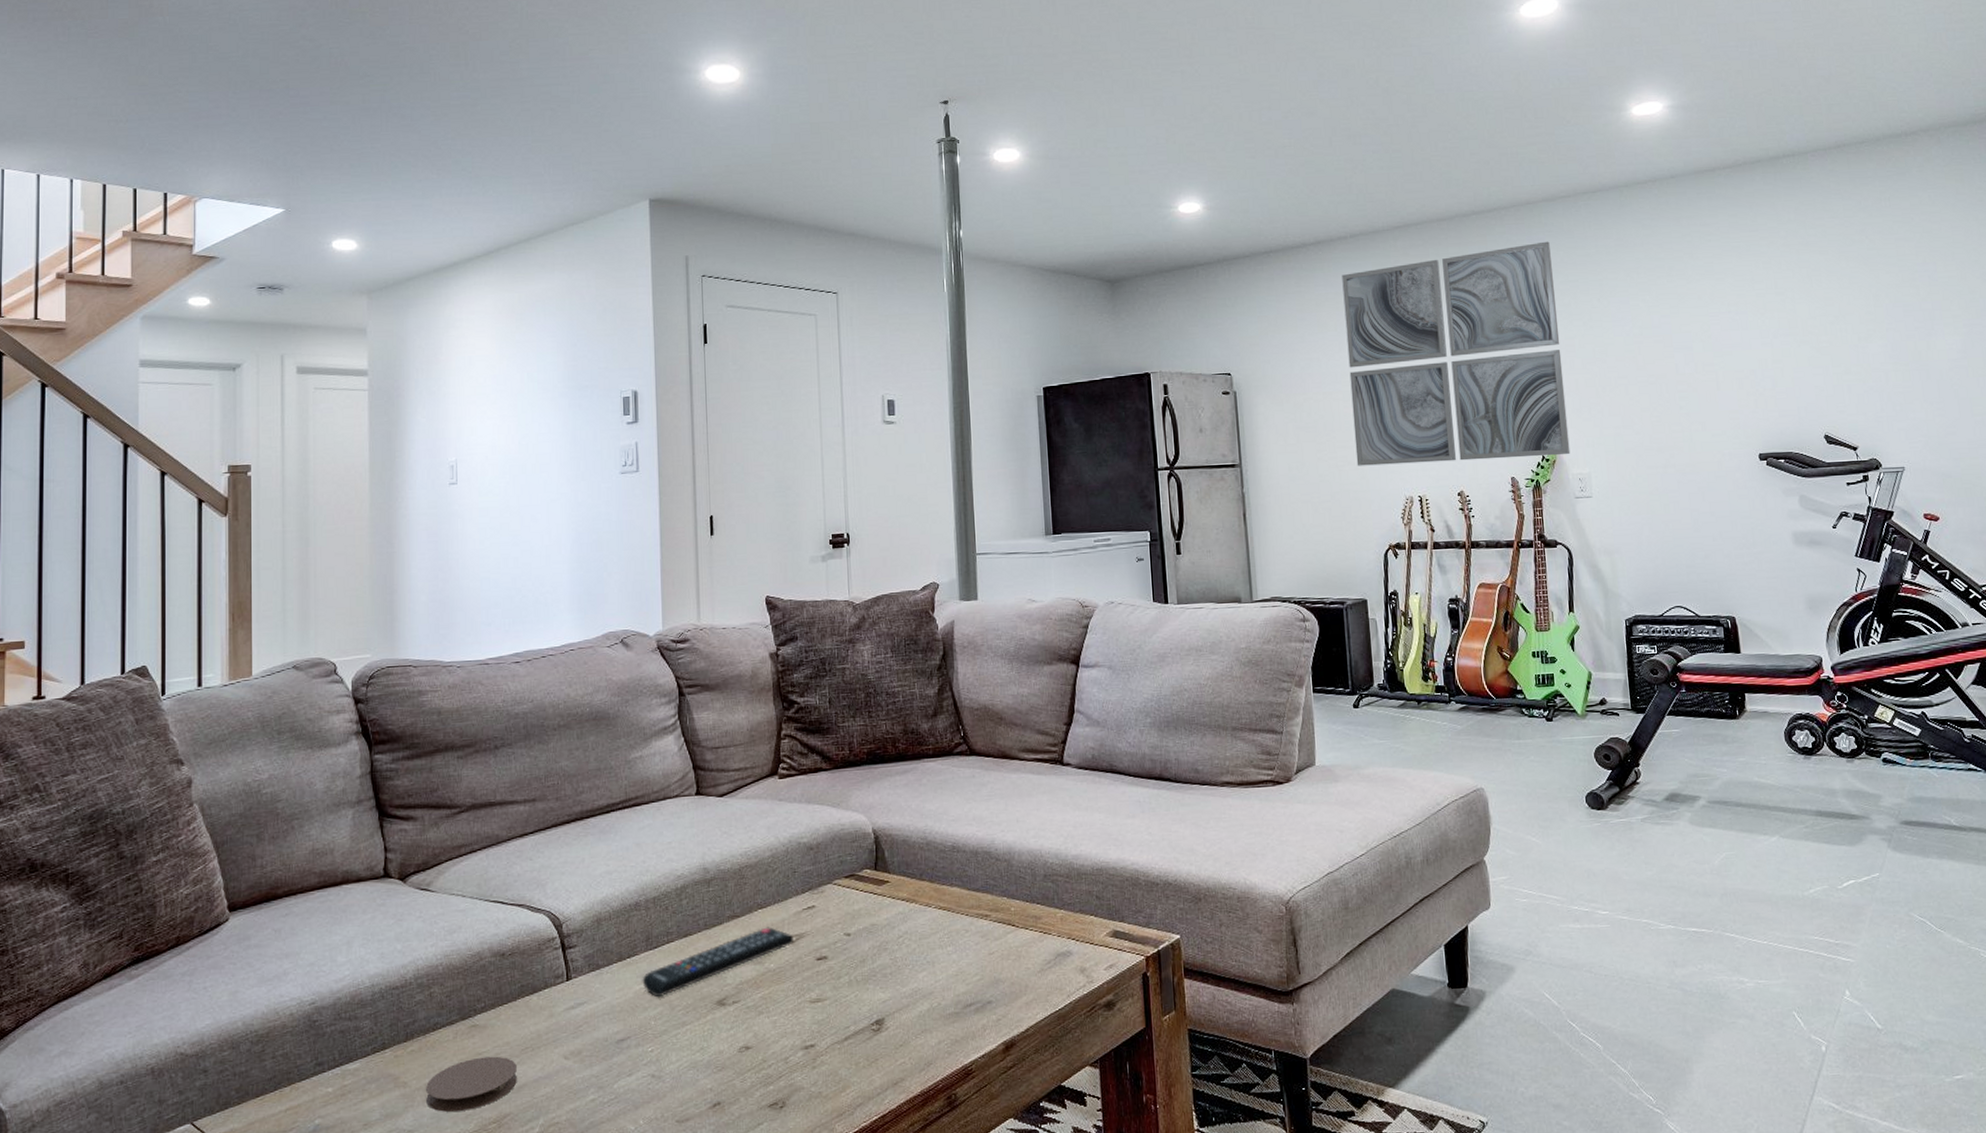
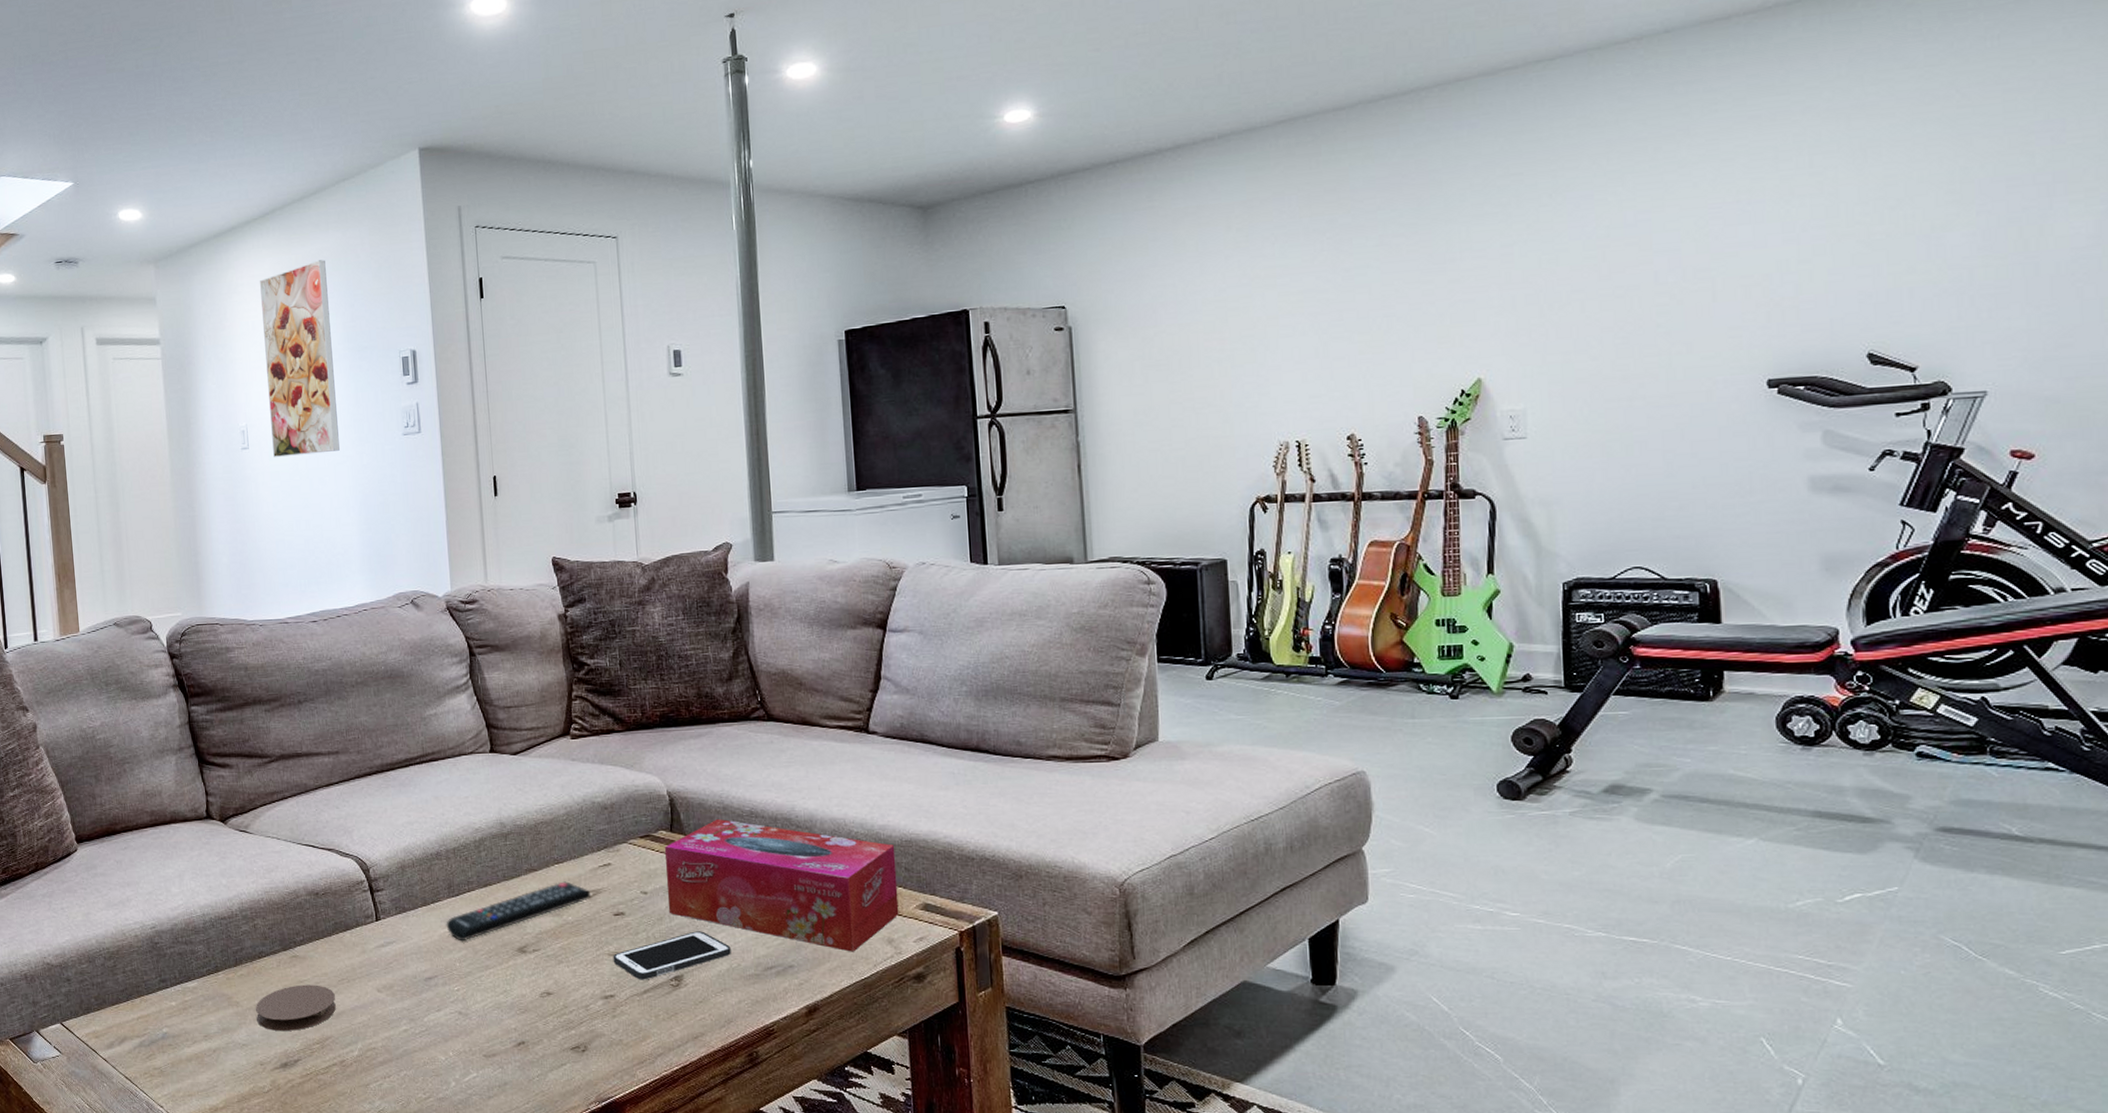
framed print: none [480,299,554,494] -> present [260,259,340,458]
cell phone: none [814,971,932,1027] -> present [613,931,731,980]
tissue box: none [868,854,1091,984] -> present [664,818,899,952]
wall art: present [1342,241,1571,466] -> none [1206,126,1500,408]

